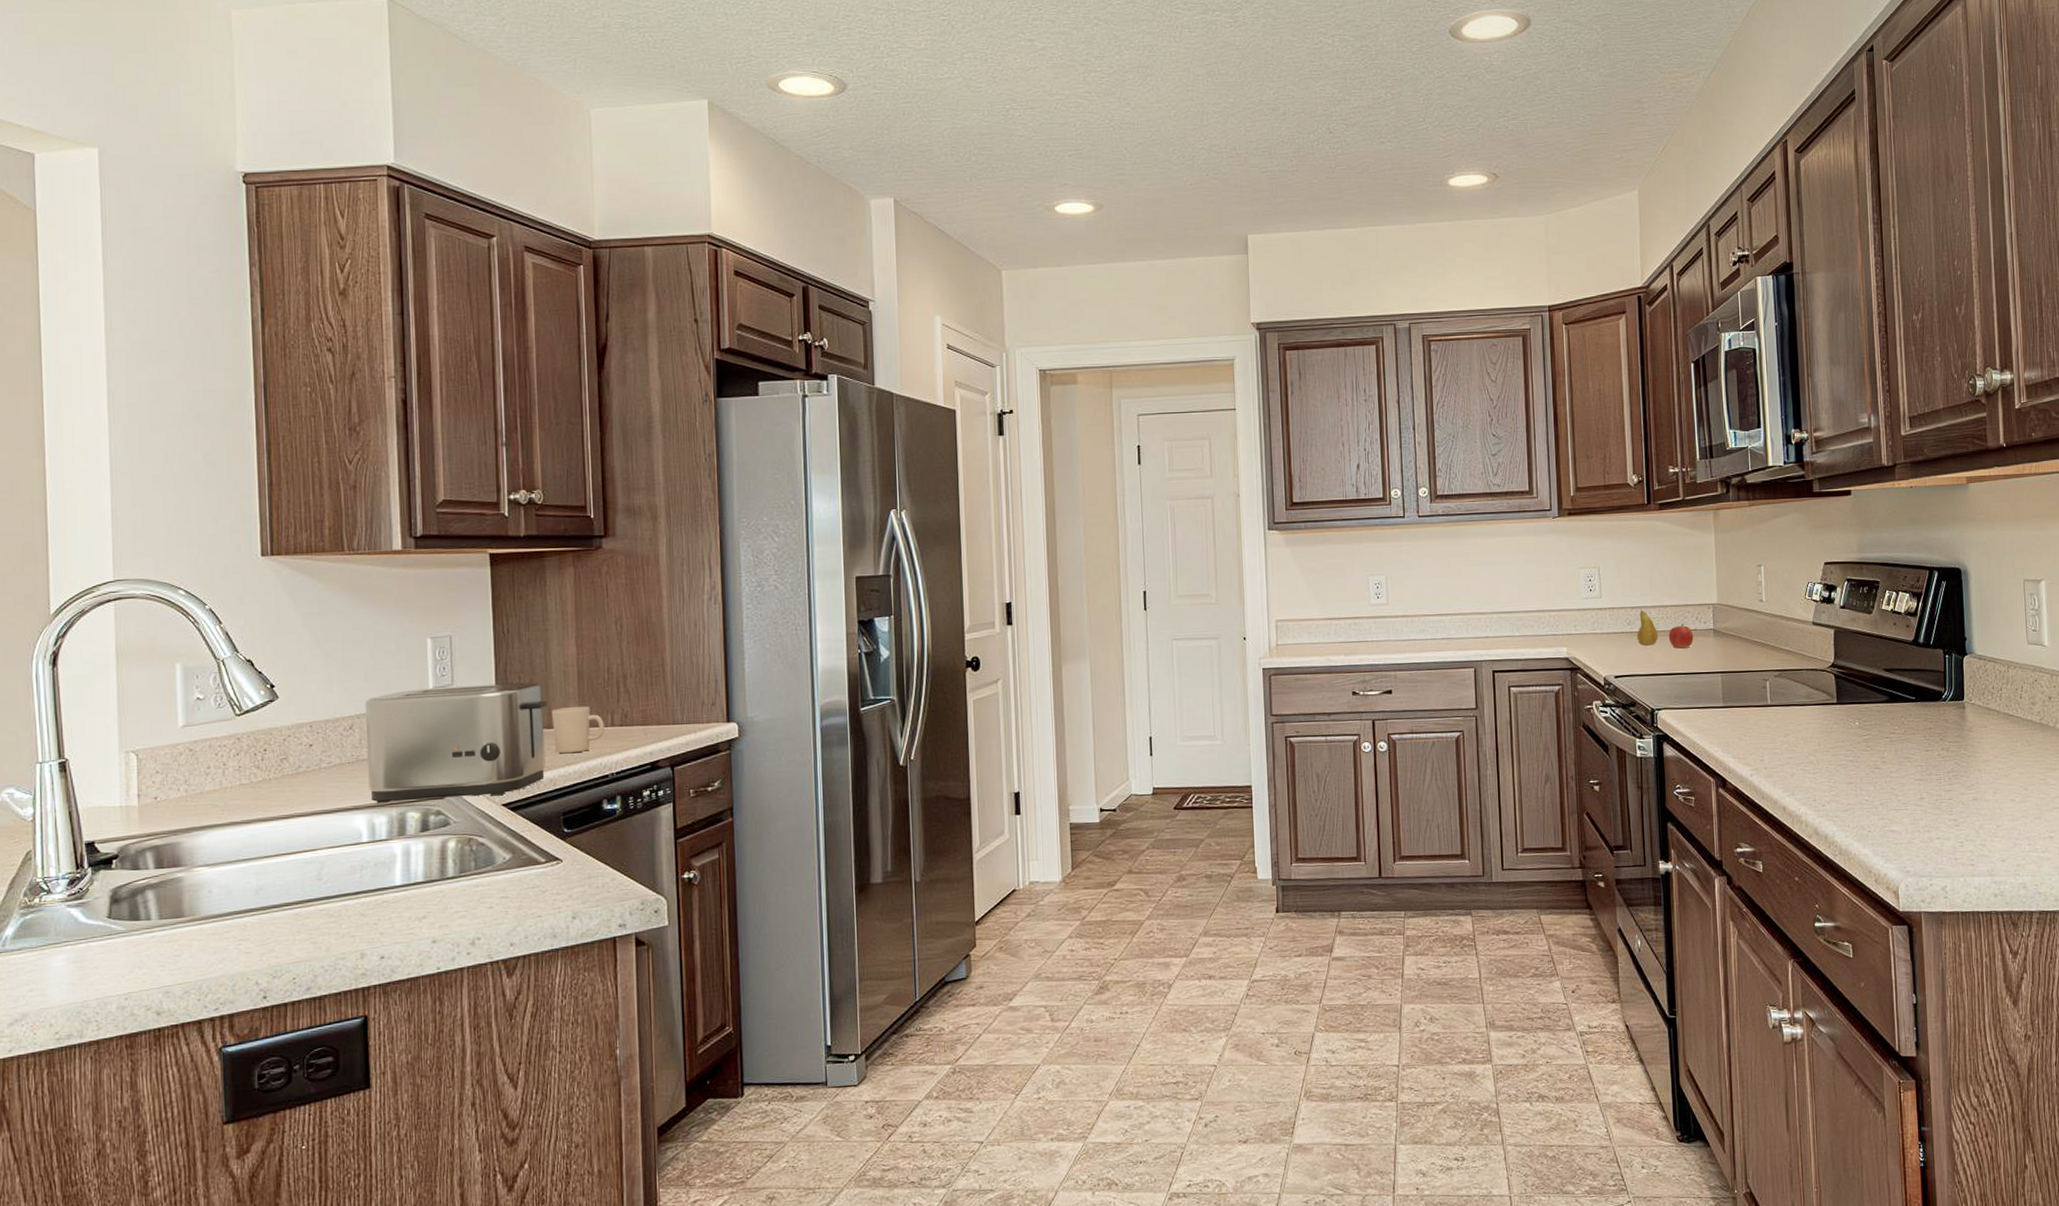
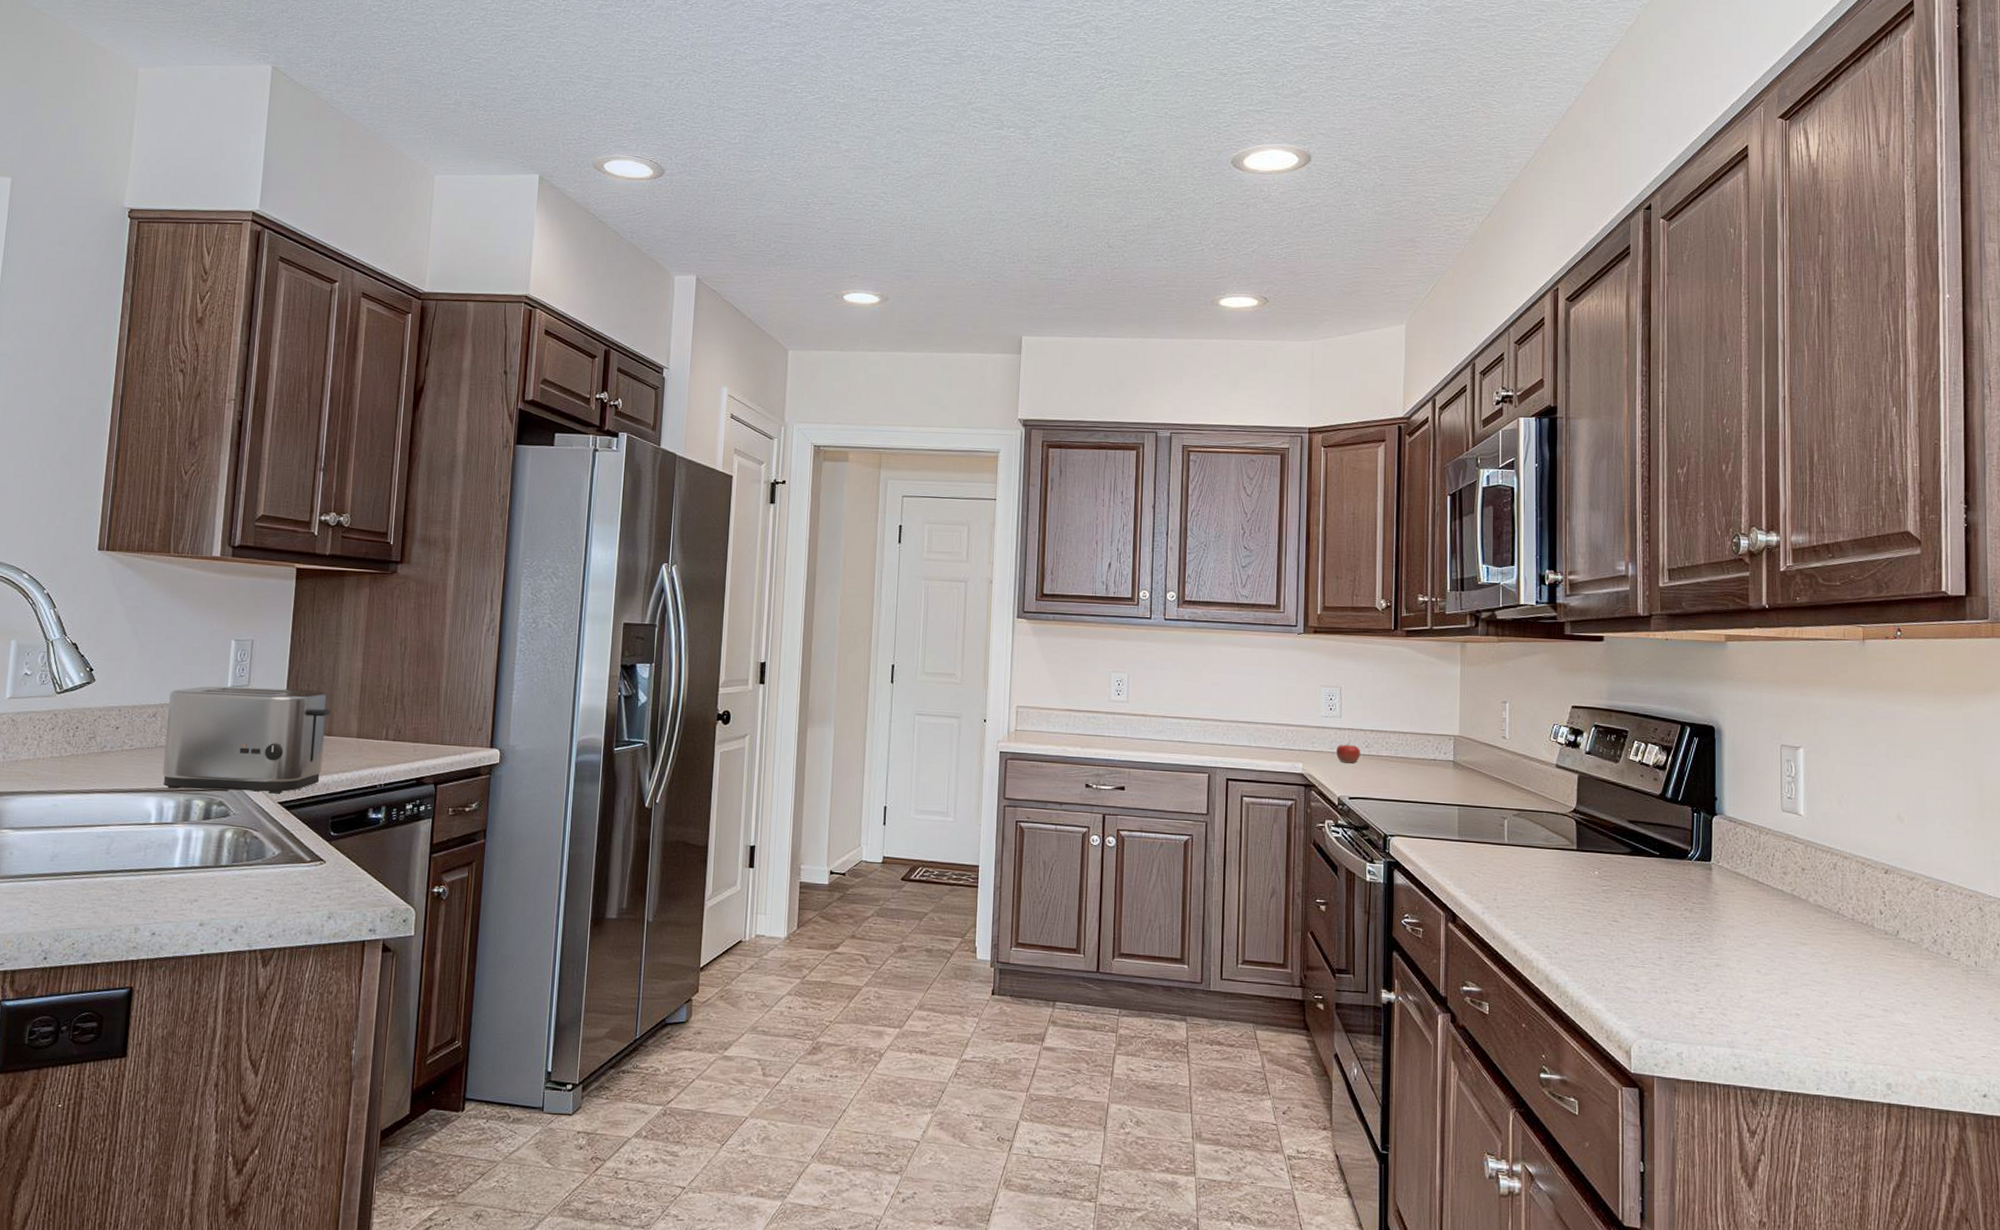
mug: present [551,706,604,754] -> none [332,717,379,762]
fruit: none [1598,621,1623,643] -> present [1335,742,1360,764]
fruit: present [1637,610,1659,646] -> none [1374,734,1397,770]
fruit: present [1668,623,1694,649] -> none [1406,751,1433,777]

